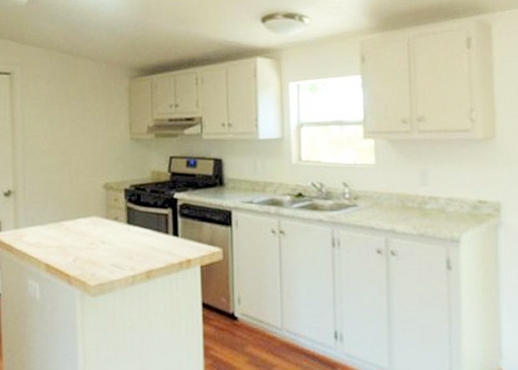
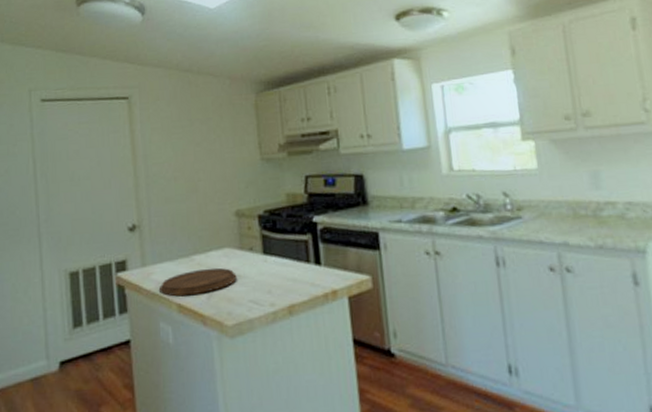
cutting board: none [29,233,102,258] -> present [158,267,237,297]

